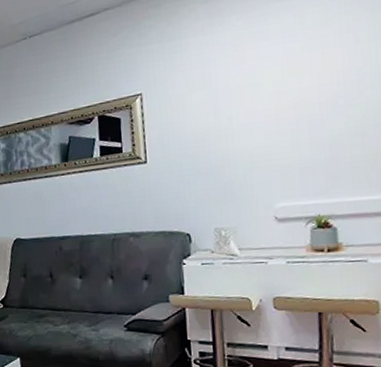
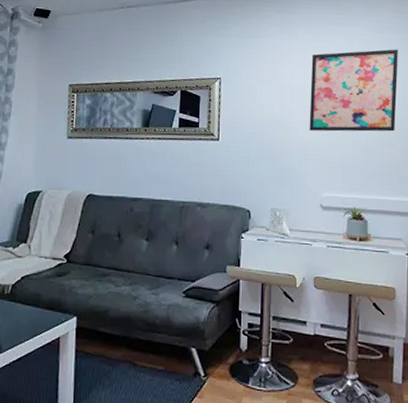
wall art: none [250,13,369,135] -> present [309,49,398,132]

